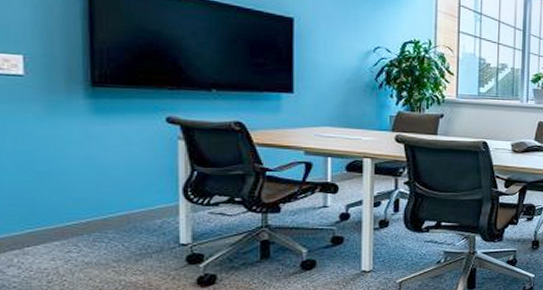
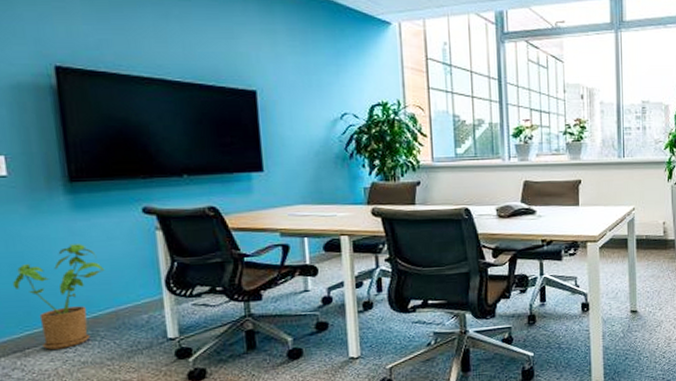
house plant: none [17,147,120,249] -> present [12,244,105,350]

